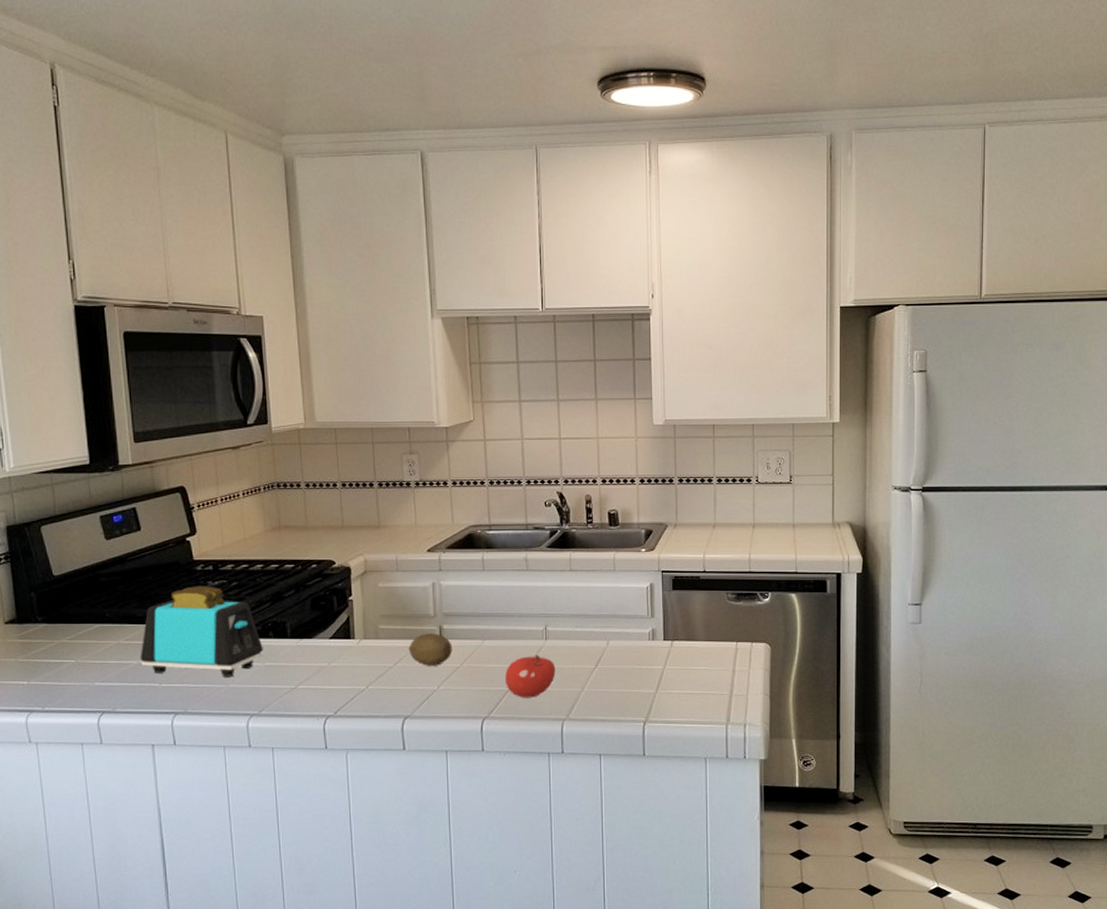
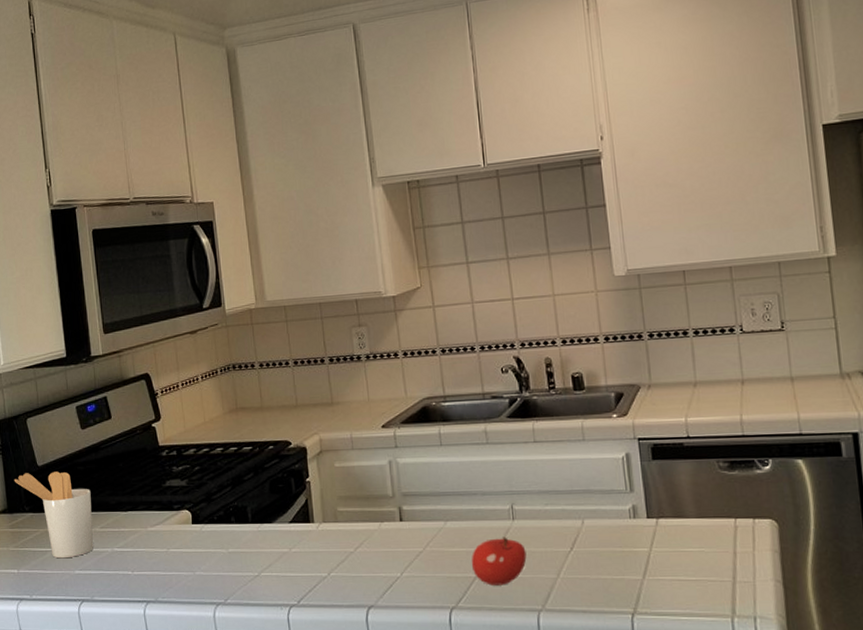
utensil holder: none [24,582,117,670] -> present [14,471,93,559]
toaster: present [140,586,263,677] -> none [114,471,226,565]
fruit: present [408,633,453,666] -> none [368,515,414,551]

